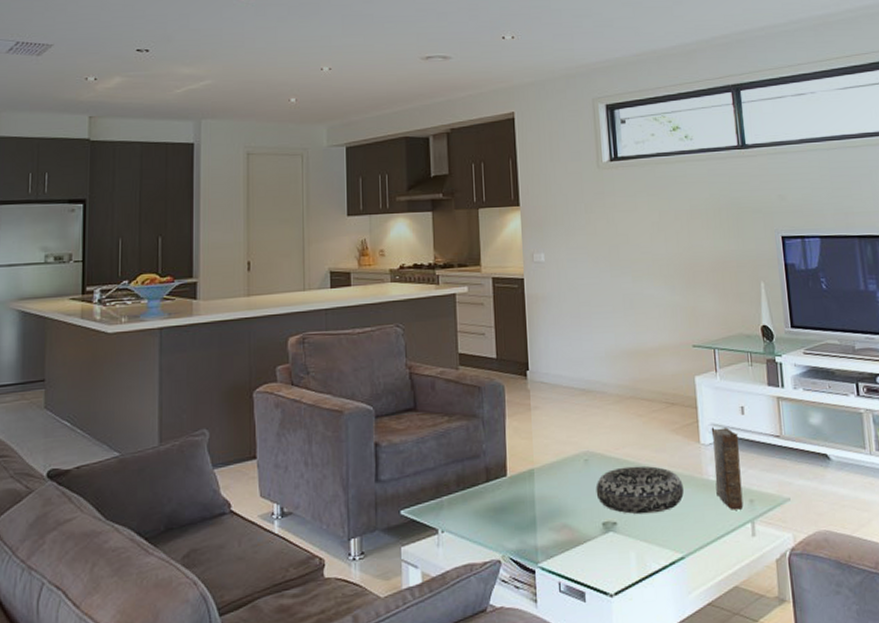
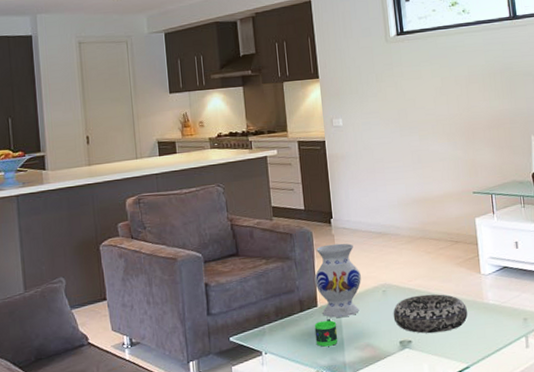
mug: none [502,491,530,526] -> present [314,318,338,347]
vase: none [504,400,560,491] -> present [314,243,361,318]
book: present [711,427,744,510] -> none [490,260,519,327]

